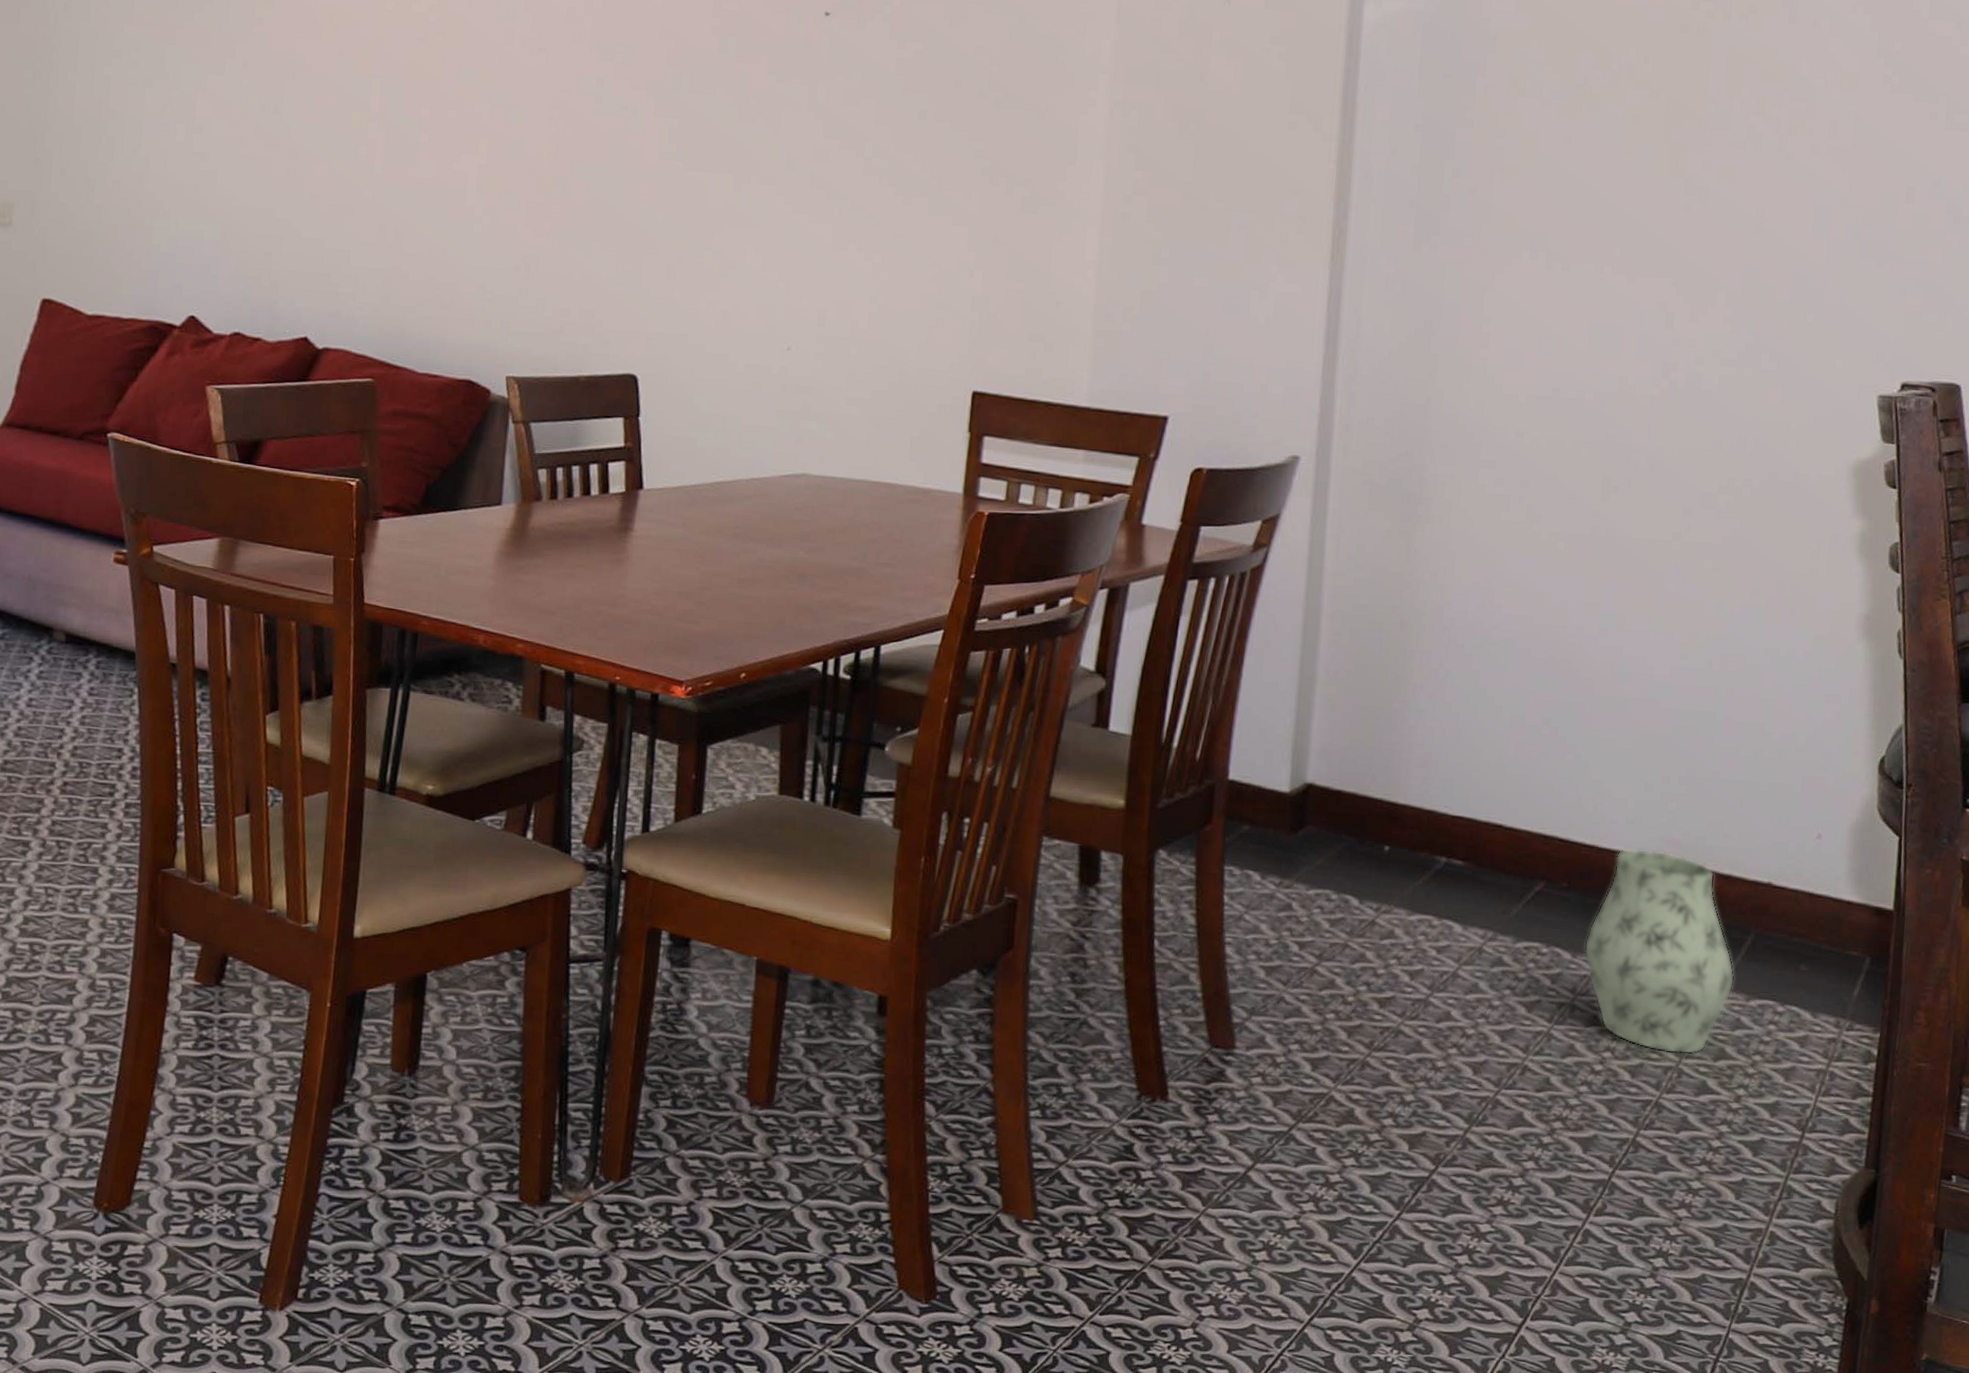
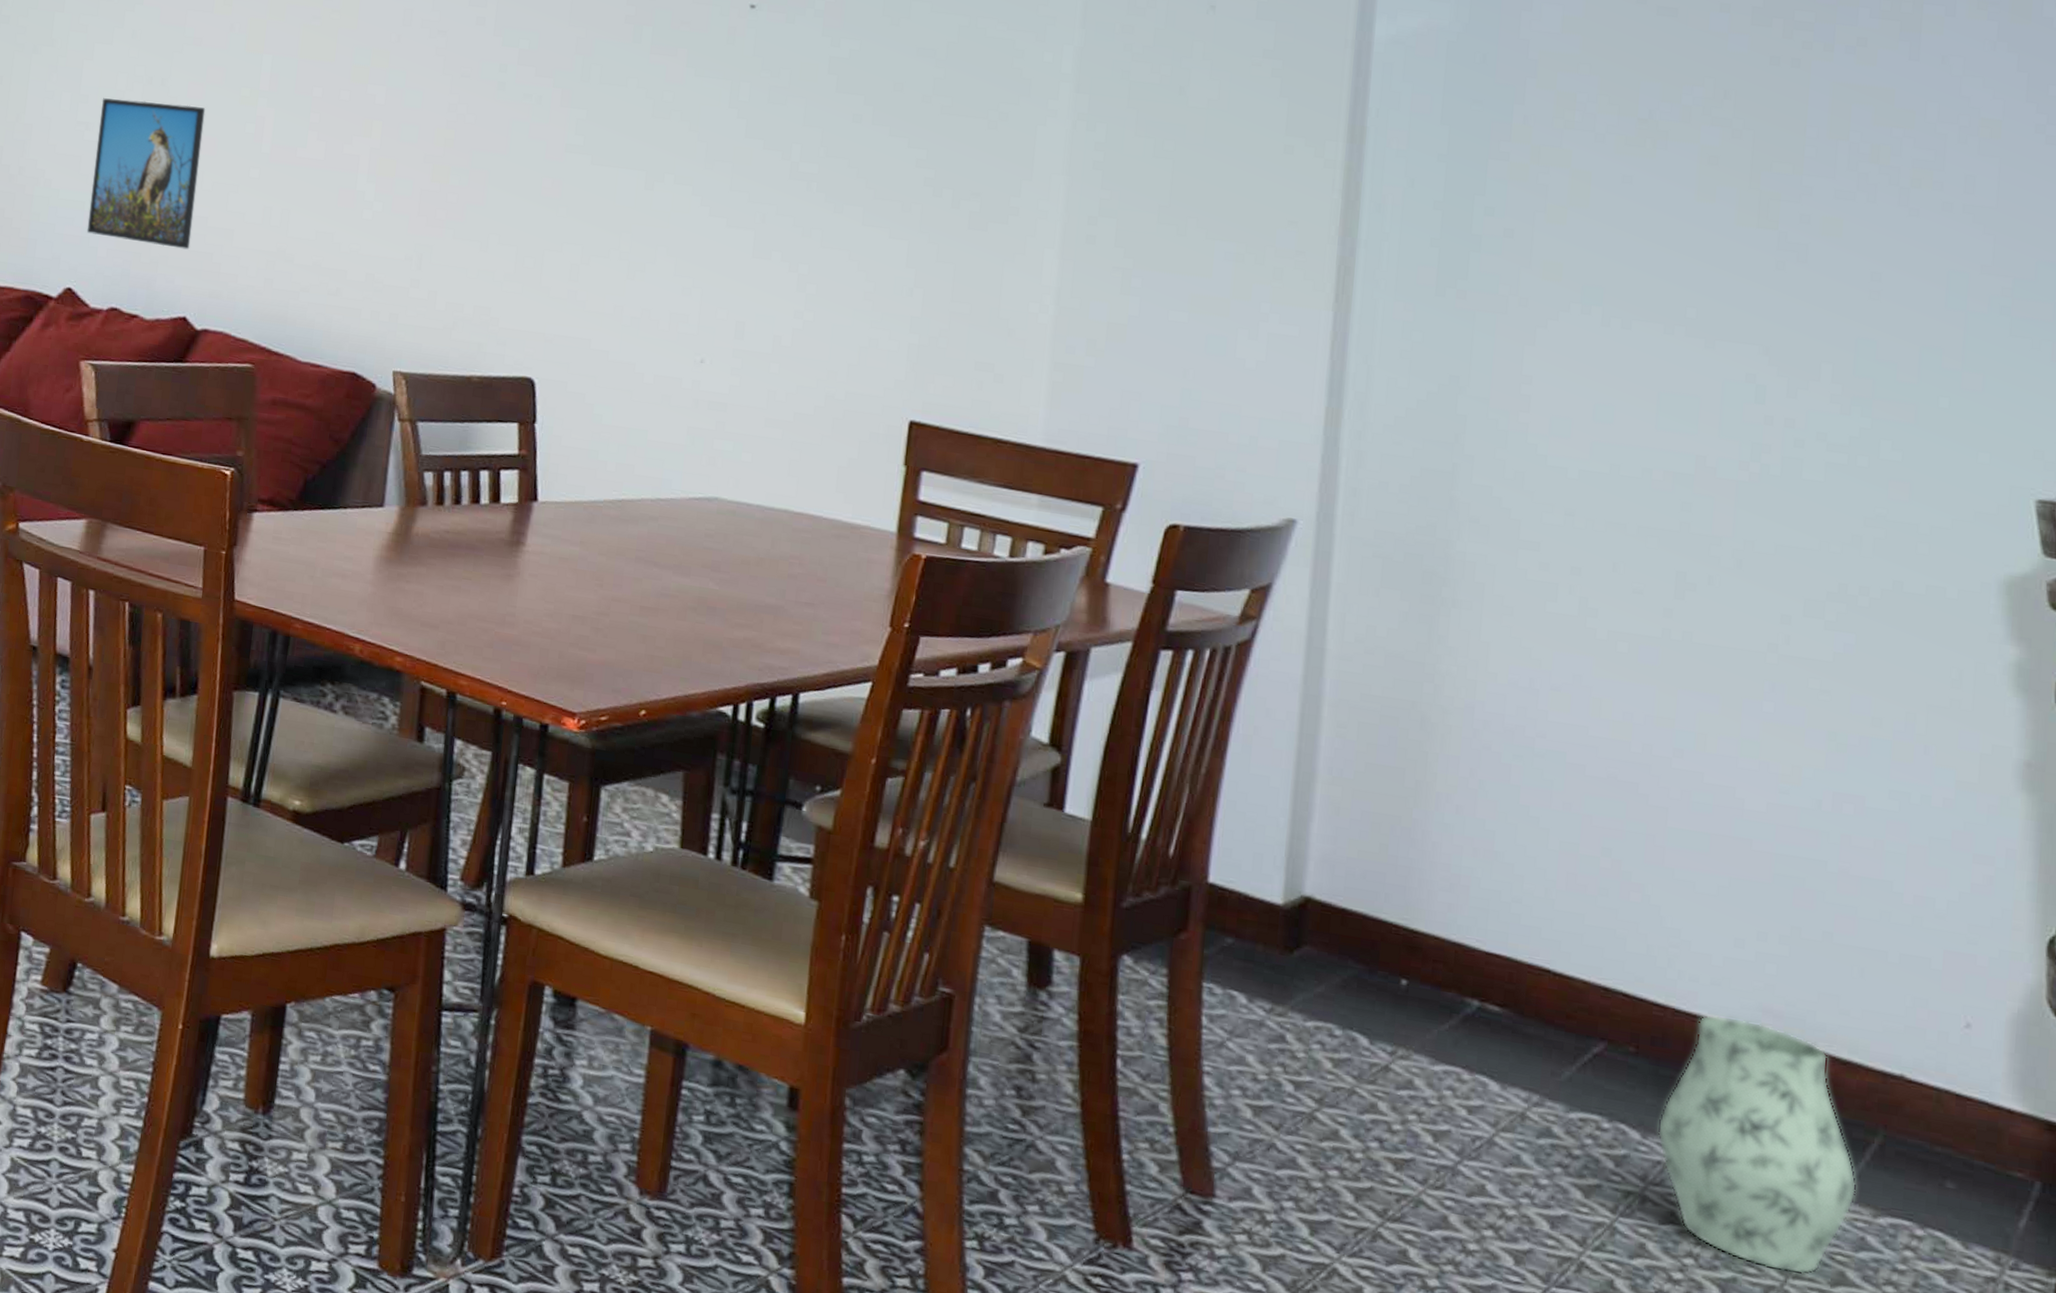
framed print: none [207,128,319,272] -> present [86,98,206,250]

